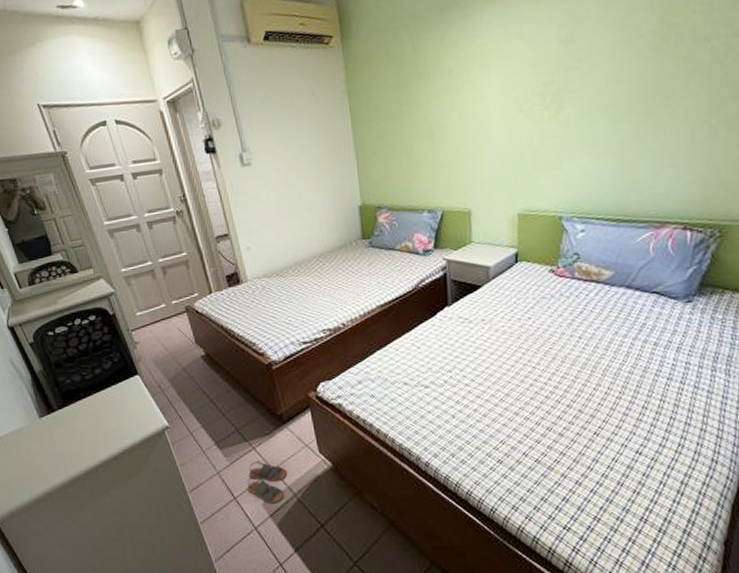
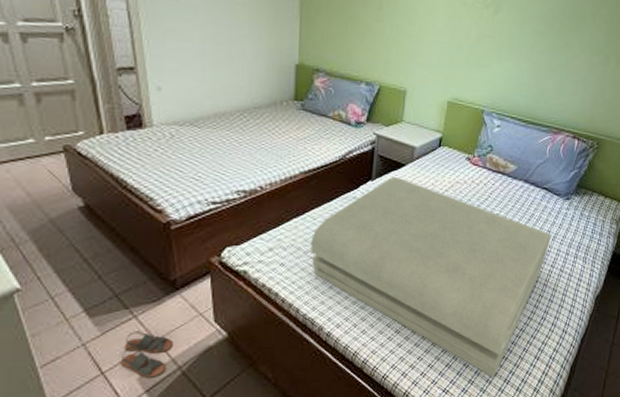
towel: none [396,299,674,515] -> present [311,176,551,378]

